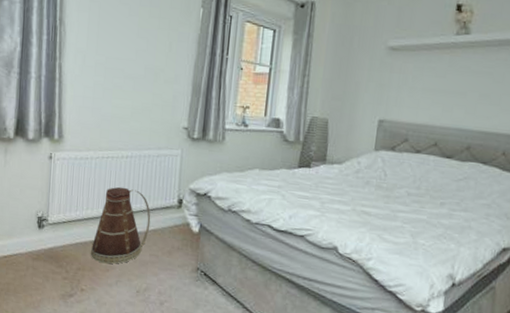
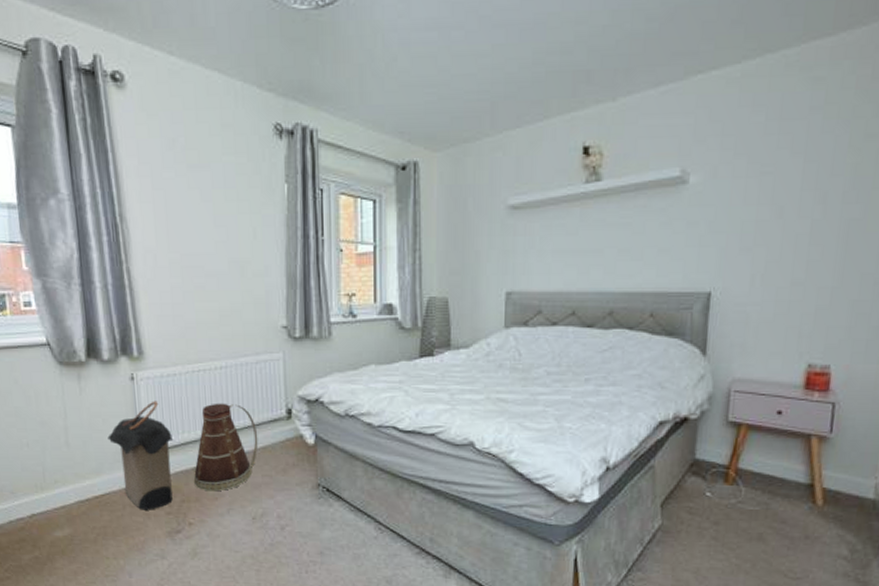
laundry hamper: none [22,178,78,274] -> present [107,401,174,510]

